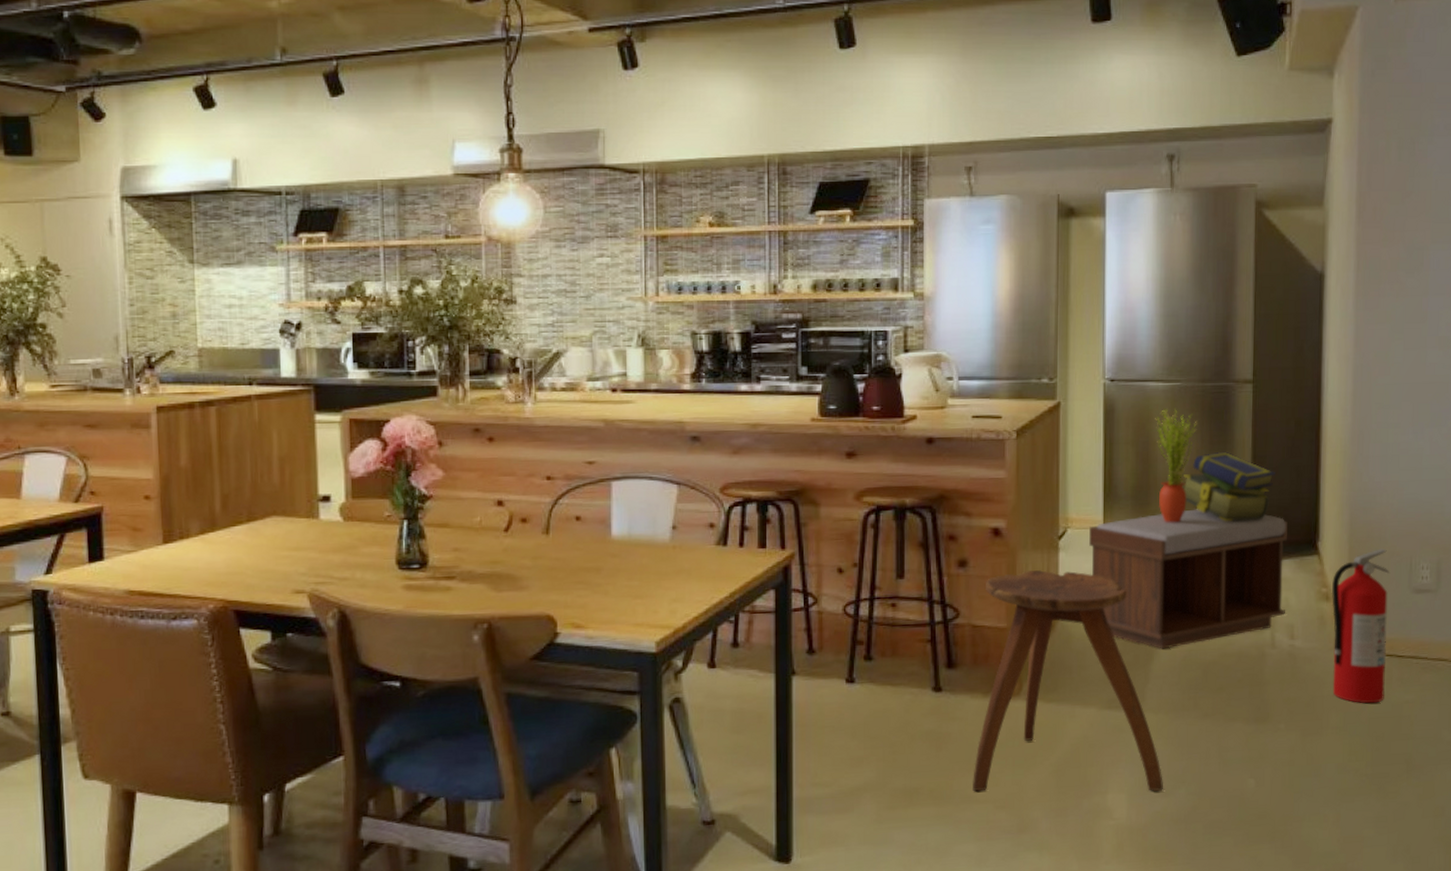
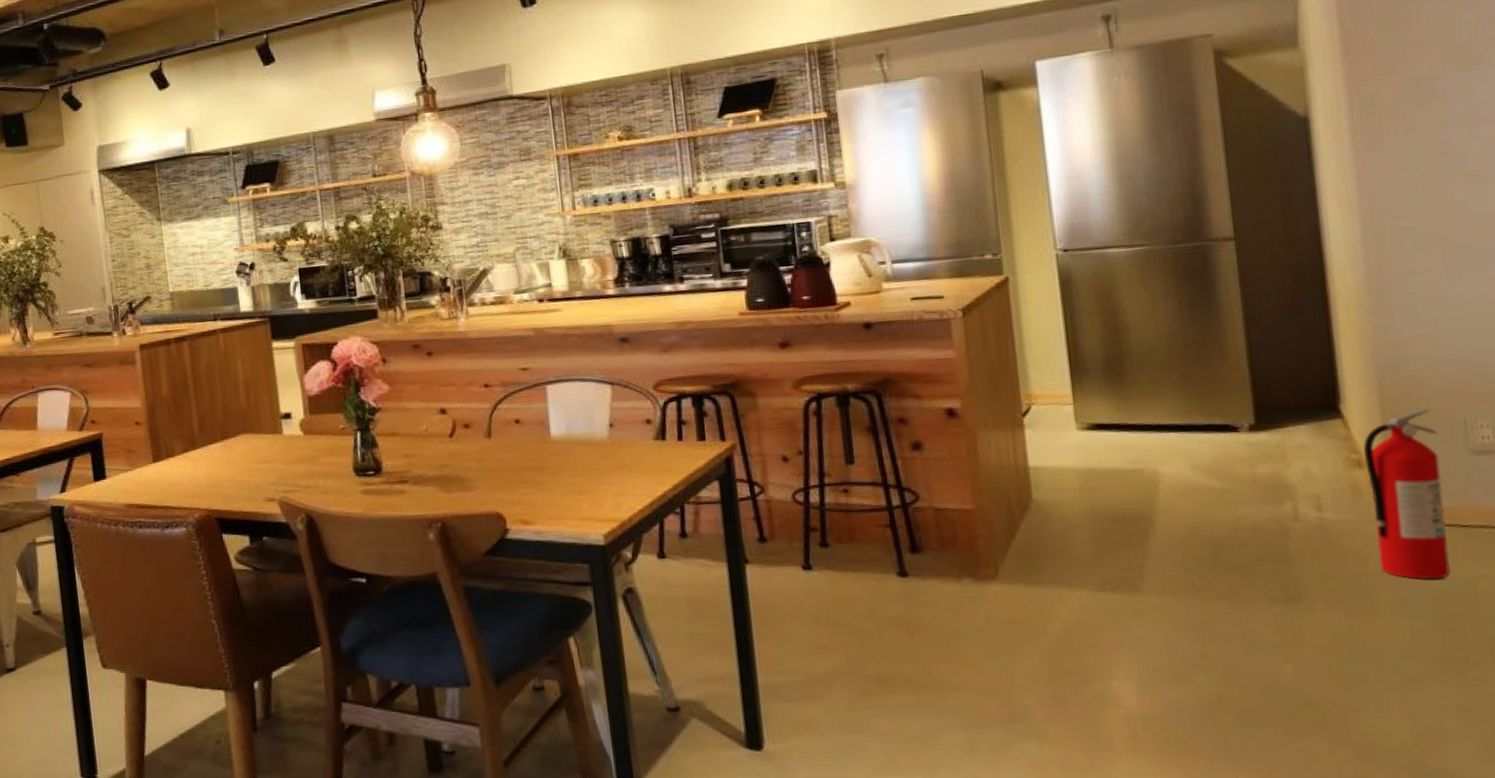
stool: present [973,570,1164,792] -> none [945,449,1180,679]
bench: present [1089,509,1288,649] -> none [1057,376,1308,527]
potted plant: present [1155,408,1198,523] -> none [1120,274,1173,394]
stack of books: present [1183,451,1276,522] -> none [1162,314,1277,389]

